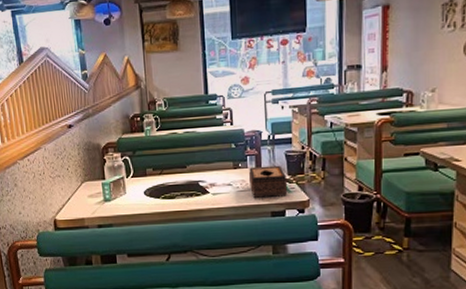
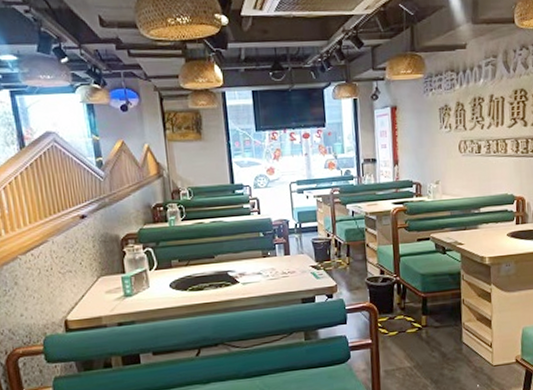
tissue box: present [249,165,288,198] -> none [278,252,316,286]

